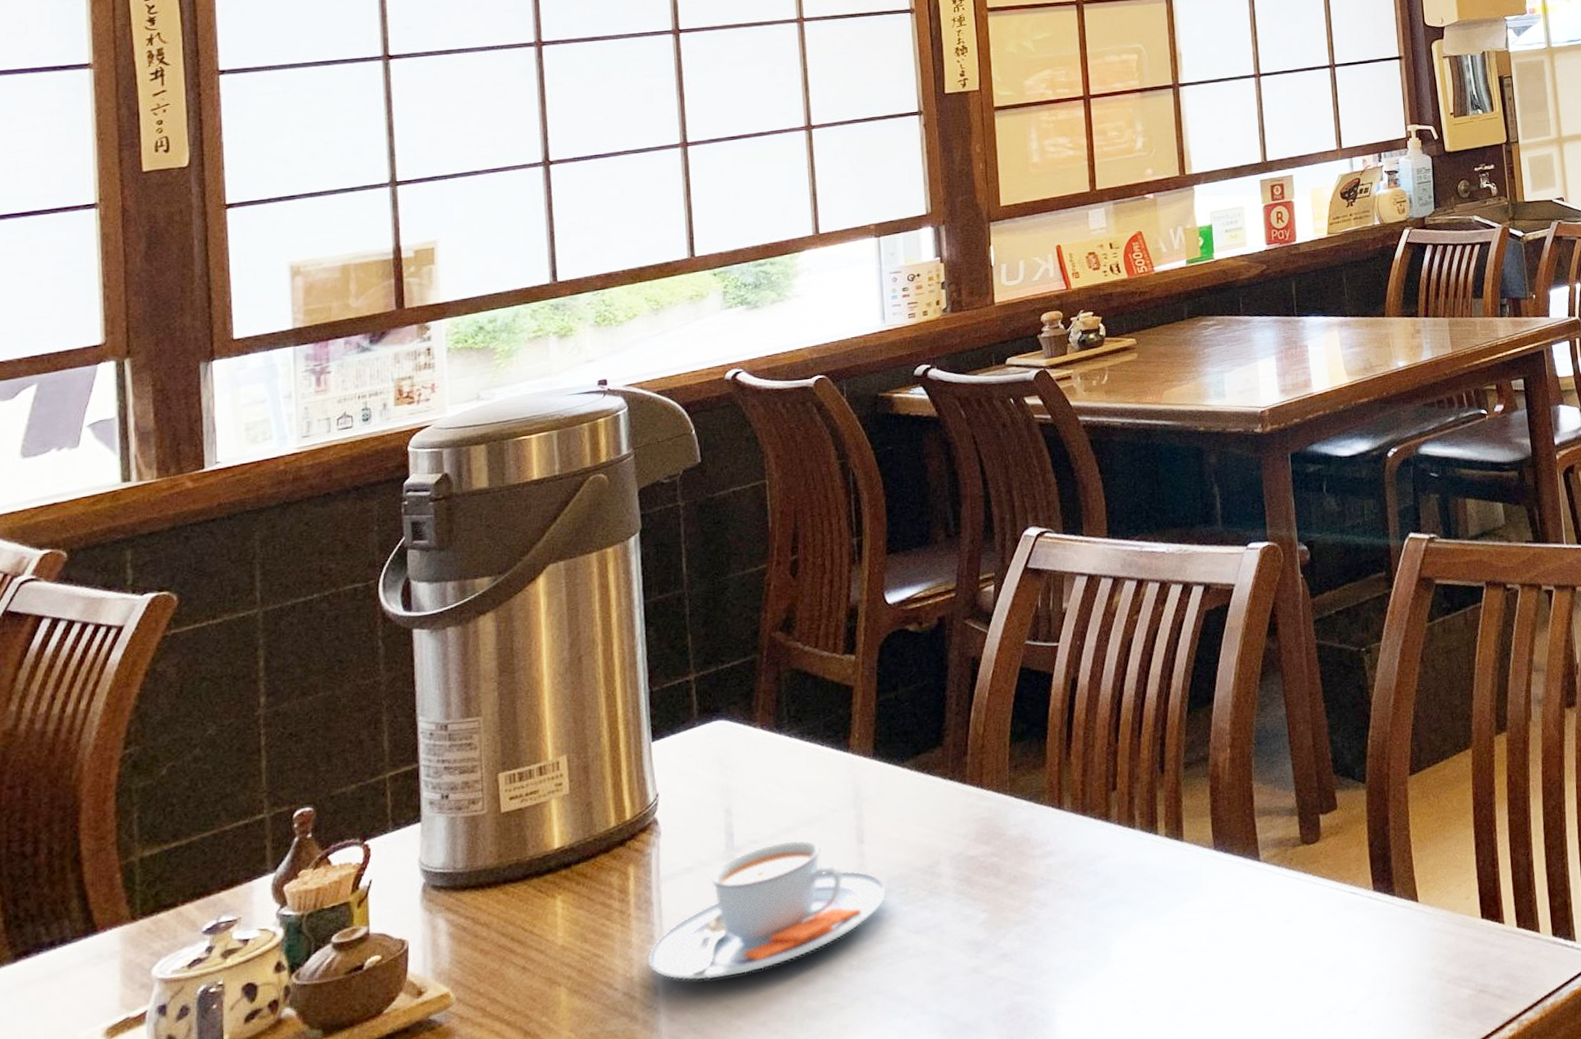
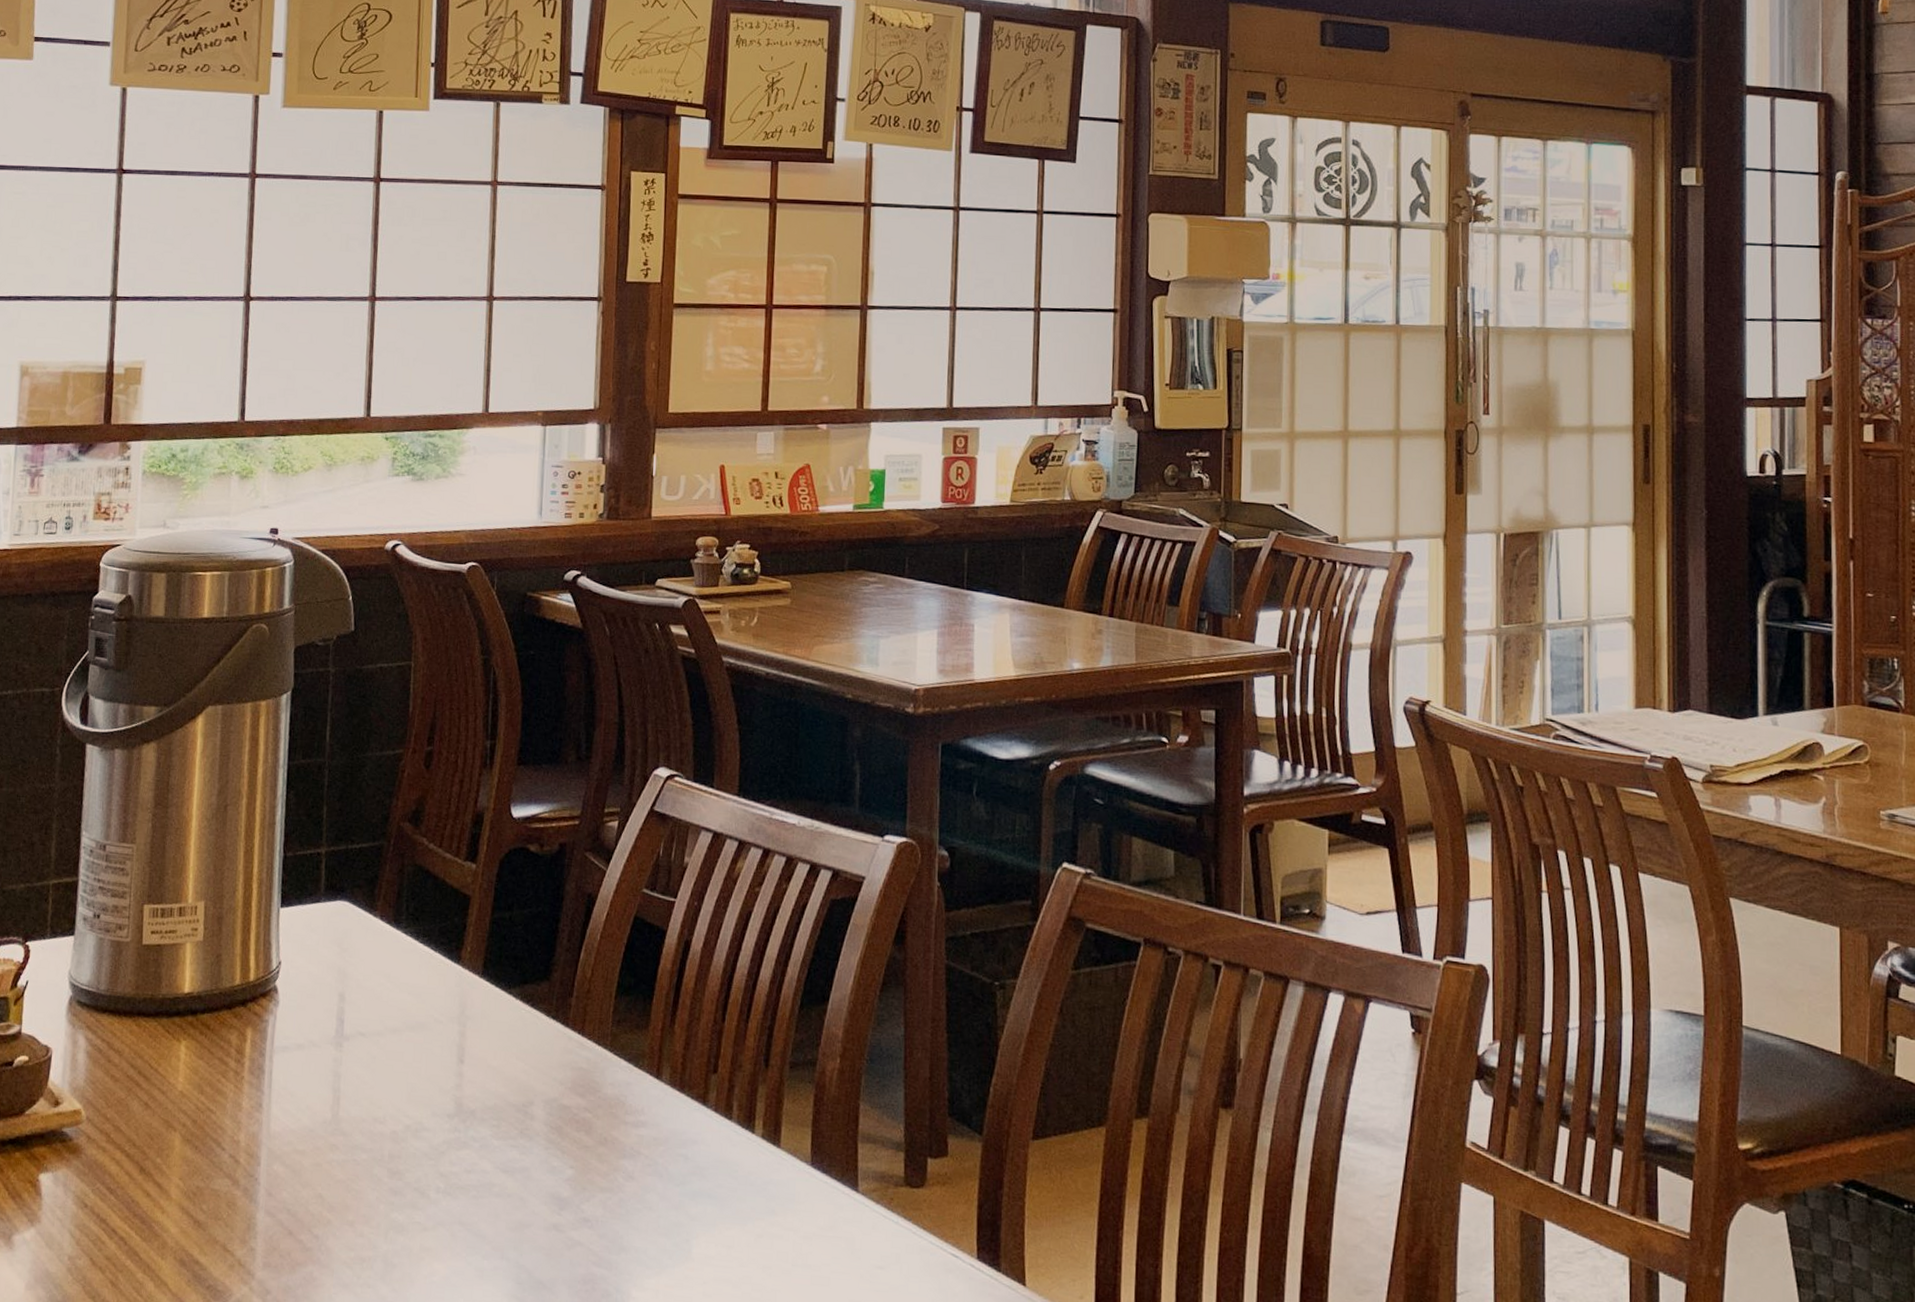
teacup: present [647,840,887,981] -> none [253,1041,481,1168]

